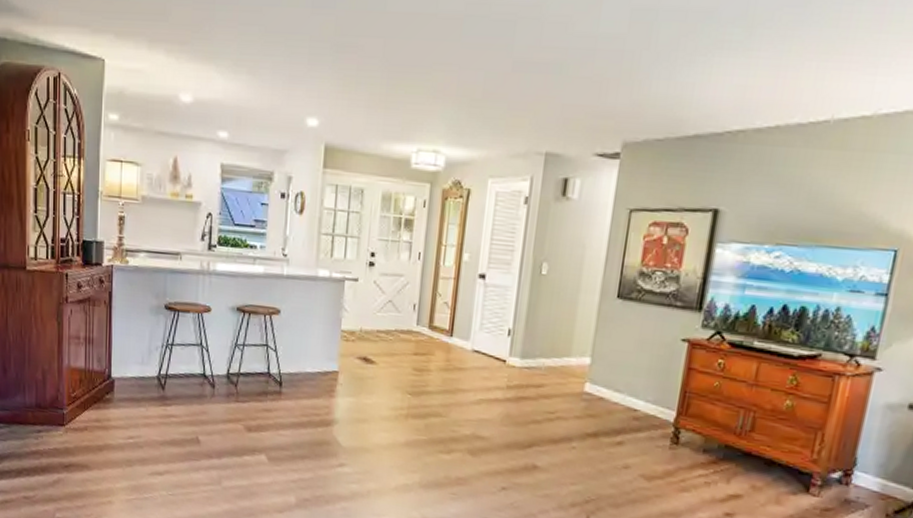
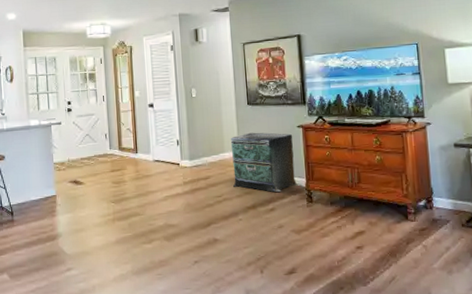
filing cabinet: none [574,336,673,422] -> present [230,132,303,192]

